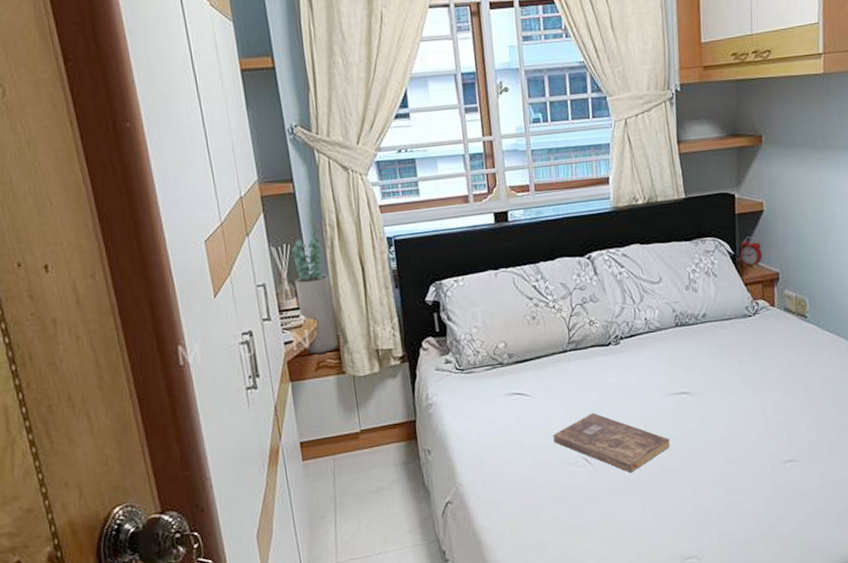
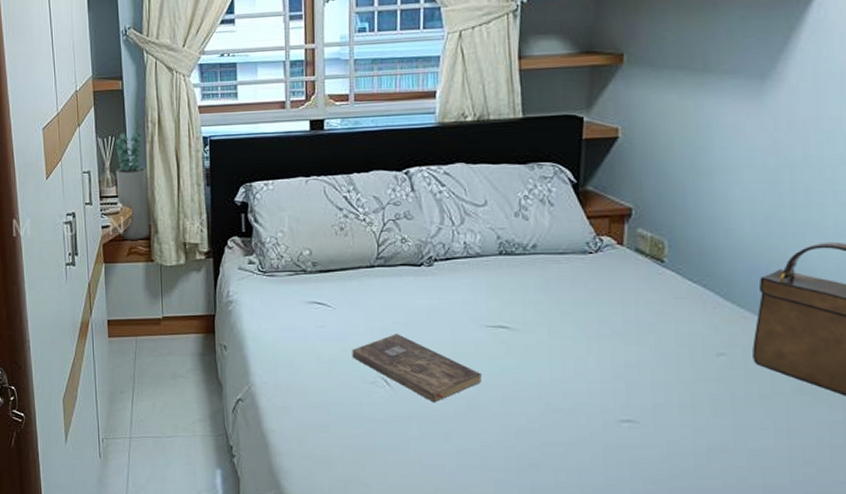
alarm clock: present [739,236,762,267] -> none [583,165,612,199]

